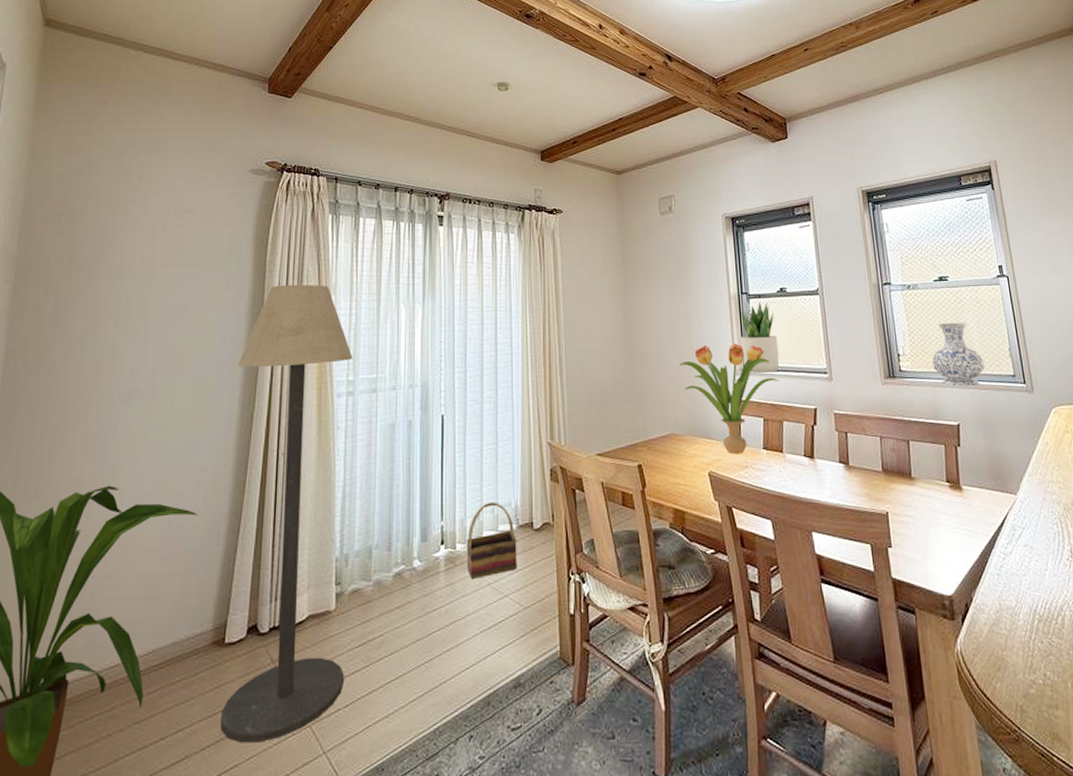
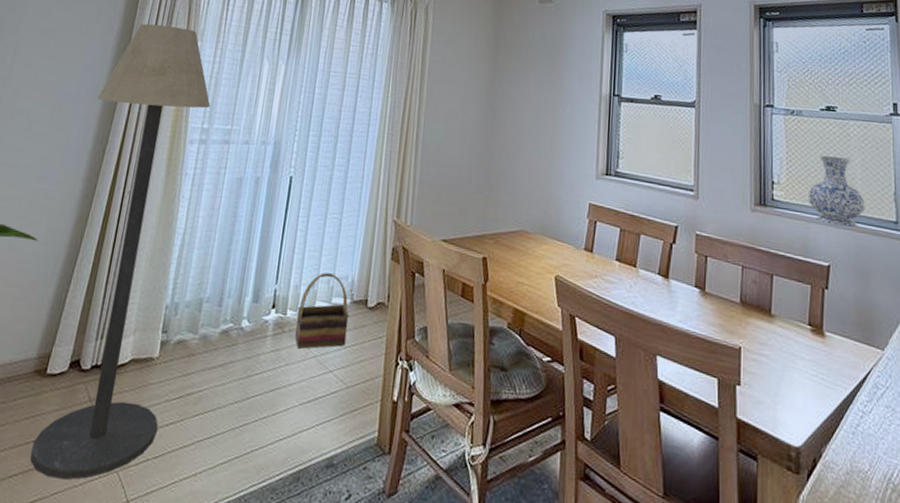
flower arrangement: present [678,343,778,455] -> none [538,144,641,263]
planter: present [740,302,779,374] -> none [605,106,646,183]

